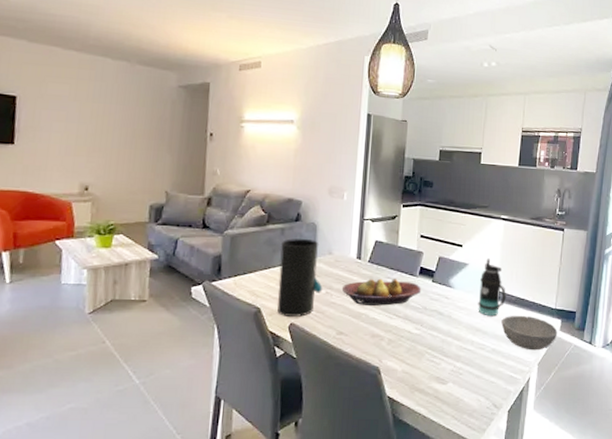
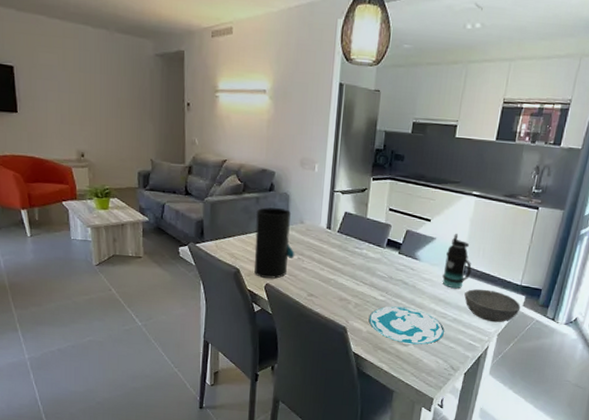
fruit bowl: present [341,278,422,306] -> none [312,247,388,273]
plate: none [403,340,484,382] -> present [368,306,444,345]

